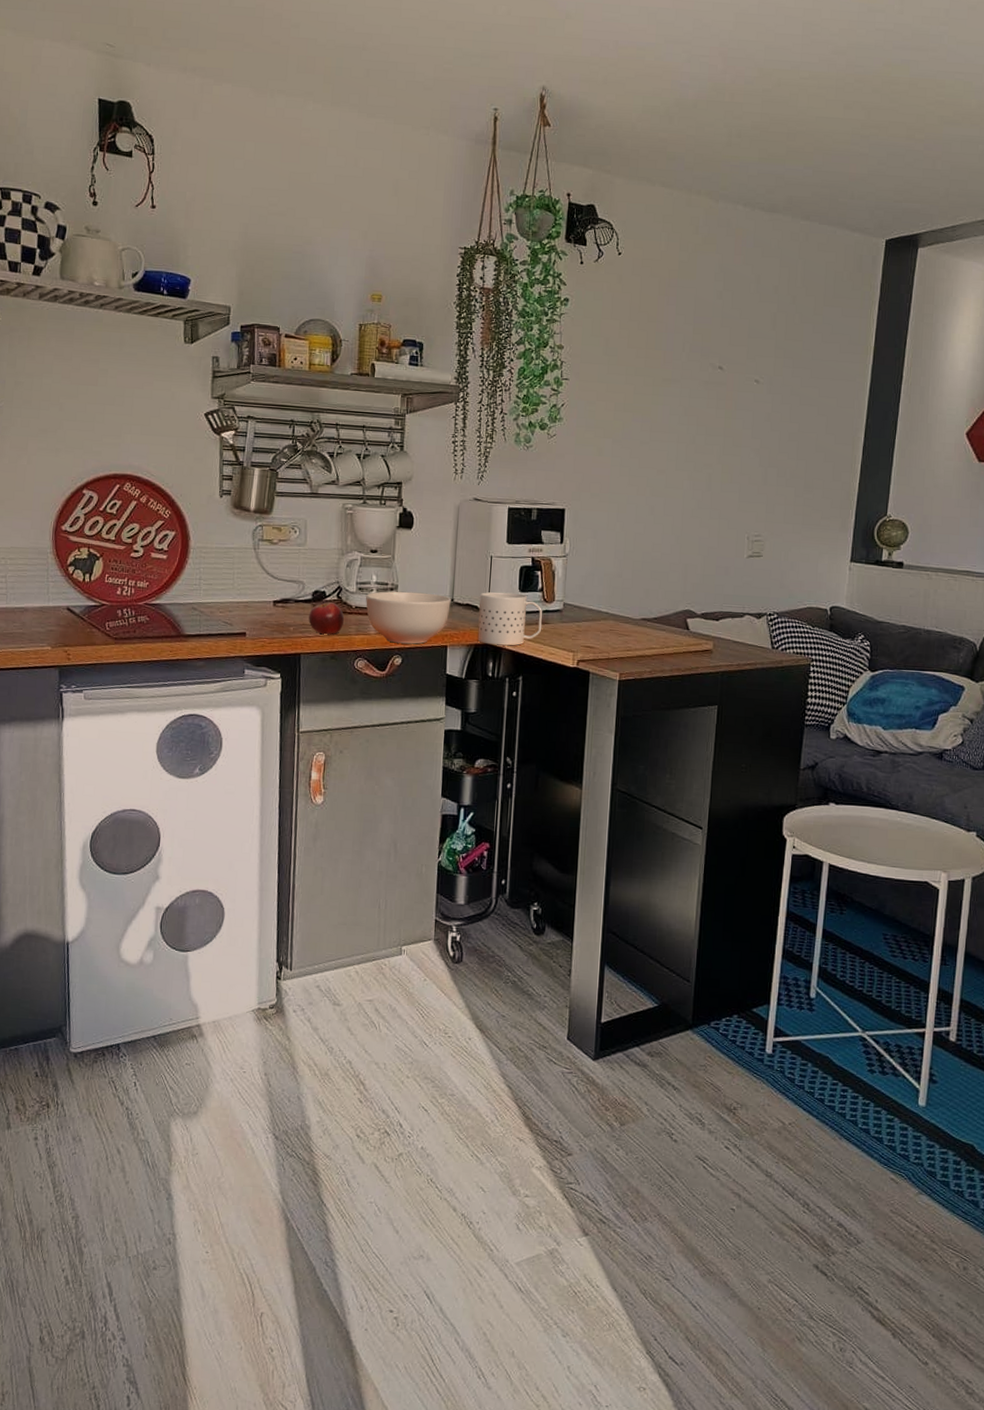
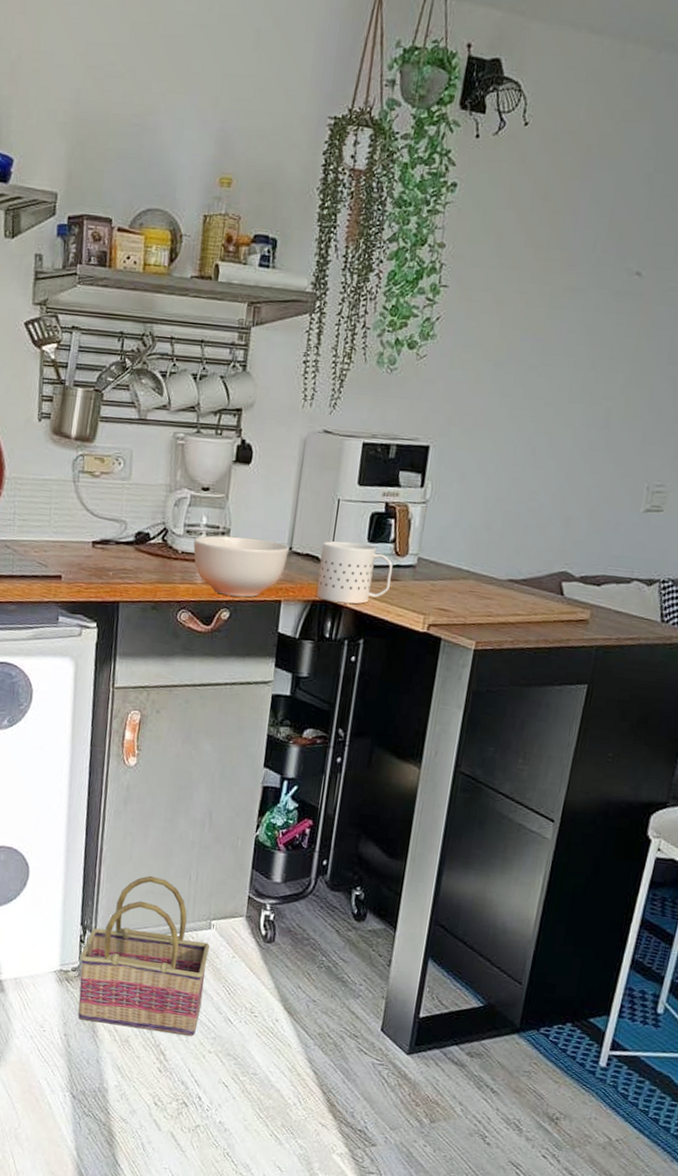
basket: none [277,907,402,1063] -> present [78,875,210,1037]
fruit: present [308,602,345,635] -> none [129,545,169,582]

